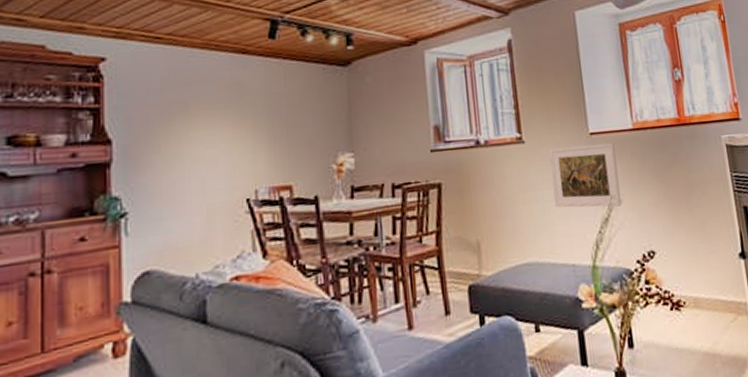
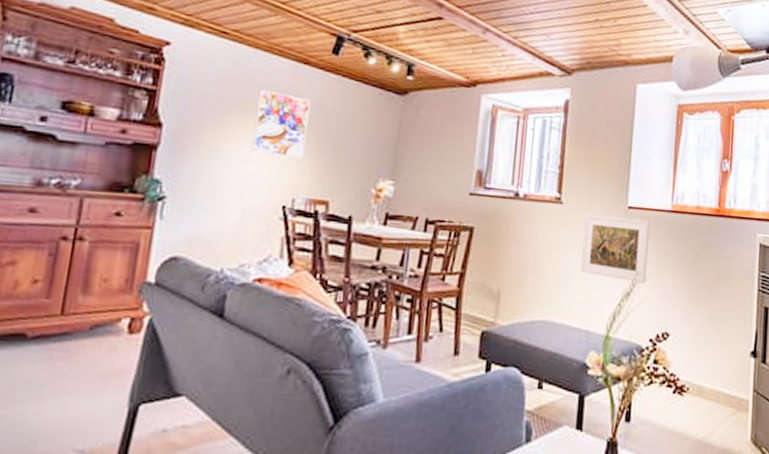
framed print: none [202,86,258,151] -> present [250,89,311,159]

